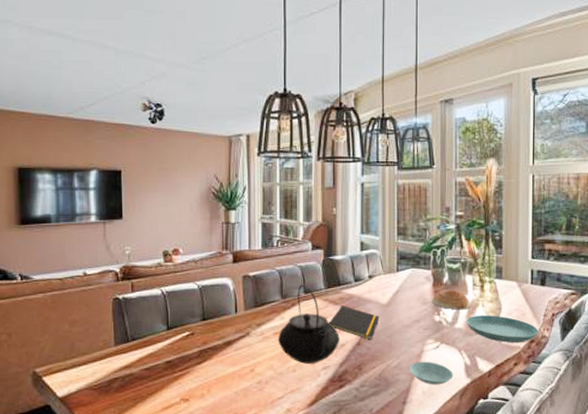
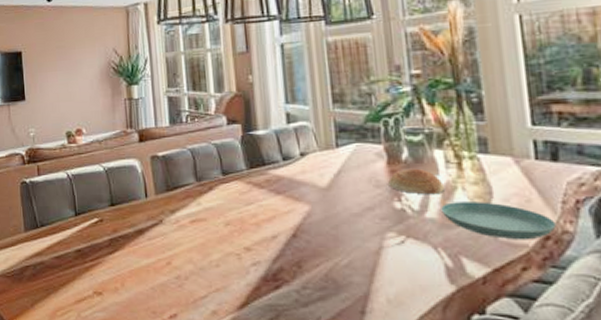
teapot: present [278,284,341,364] -> none [196,164,271,258]
notepad: present [329,306,380,341] -> none [255,189,319,232]
saucer: present [410,361,453,385] -> none [366,260,430,292]

